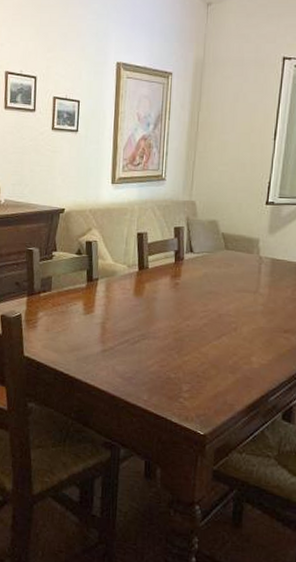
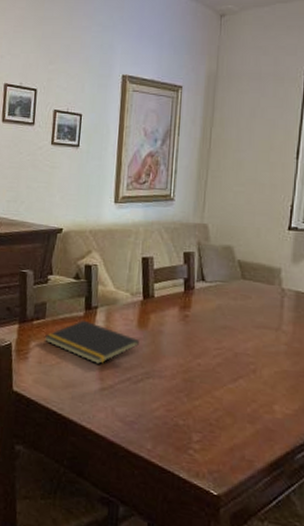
notepad: none [50,291,136,330] -> present [44,320,139,365]

